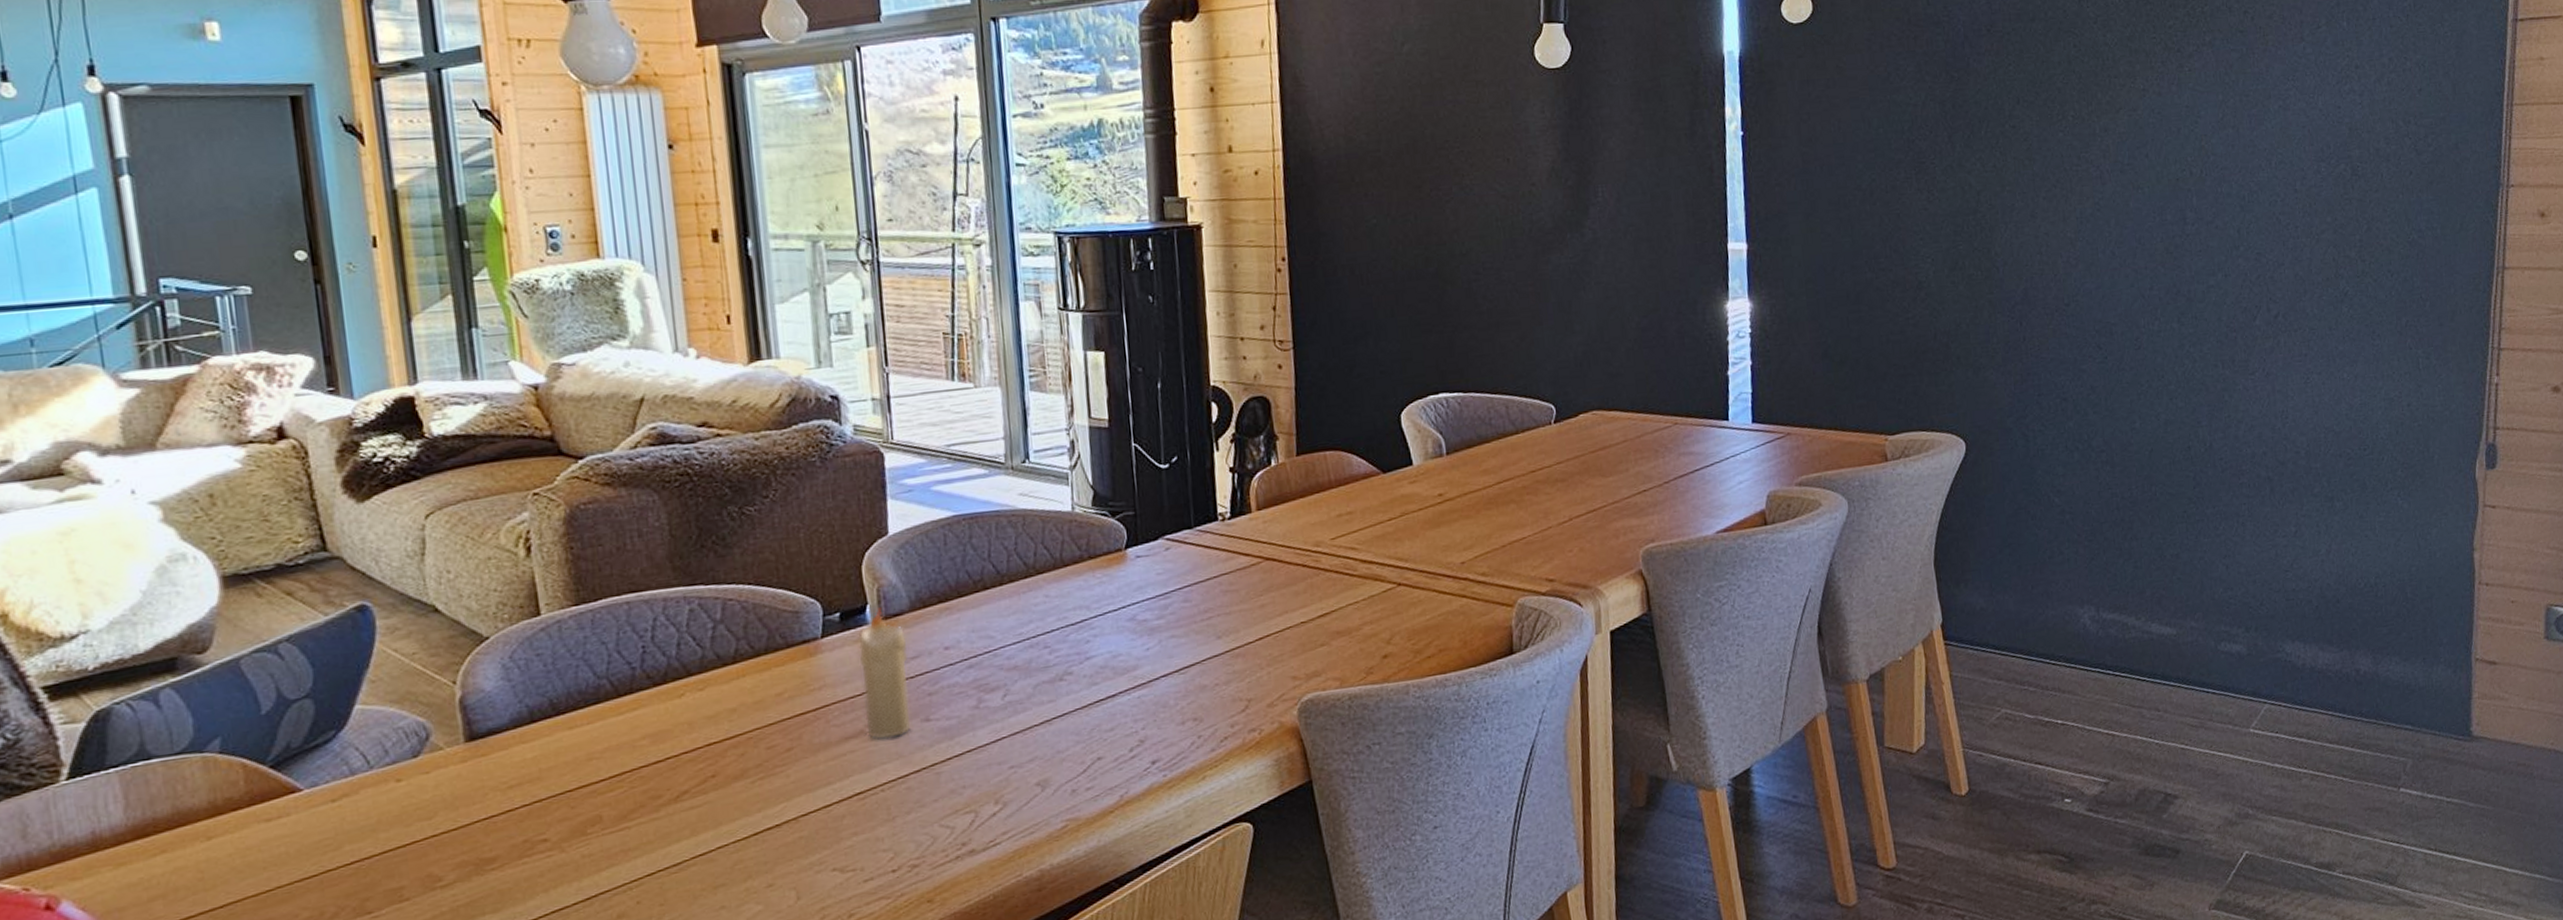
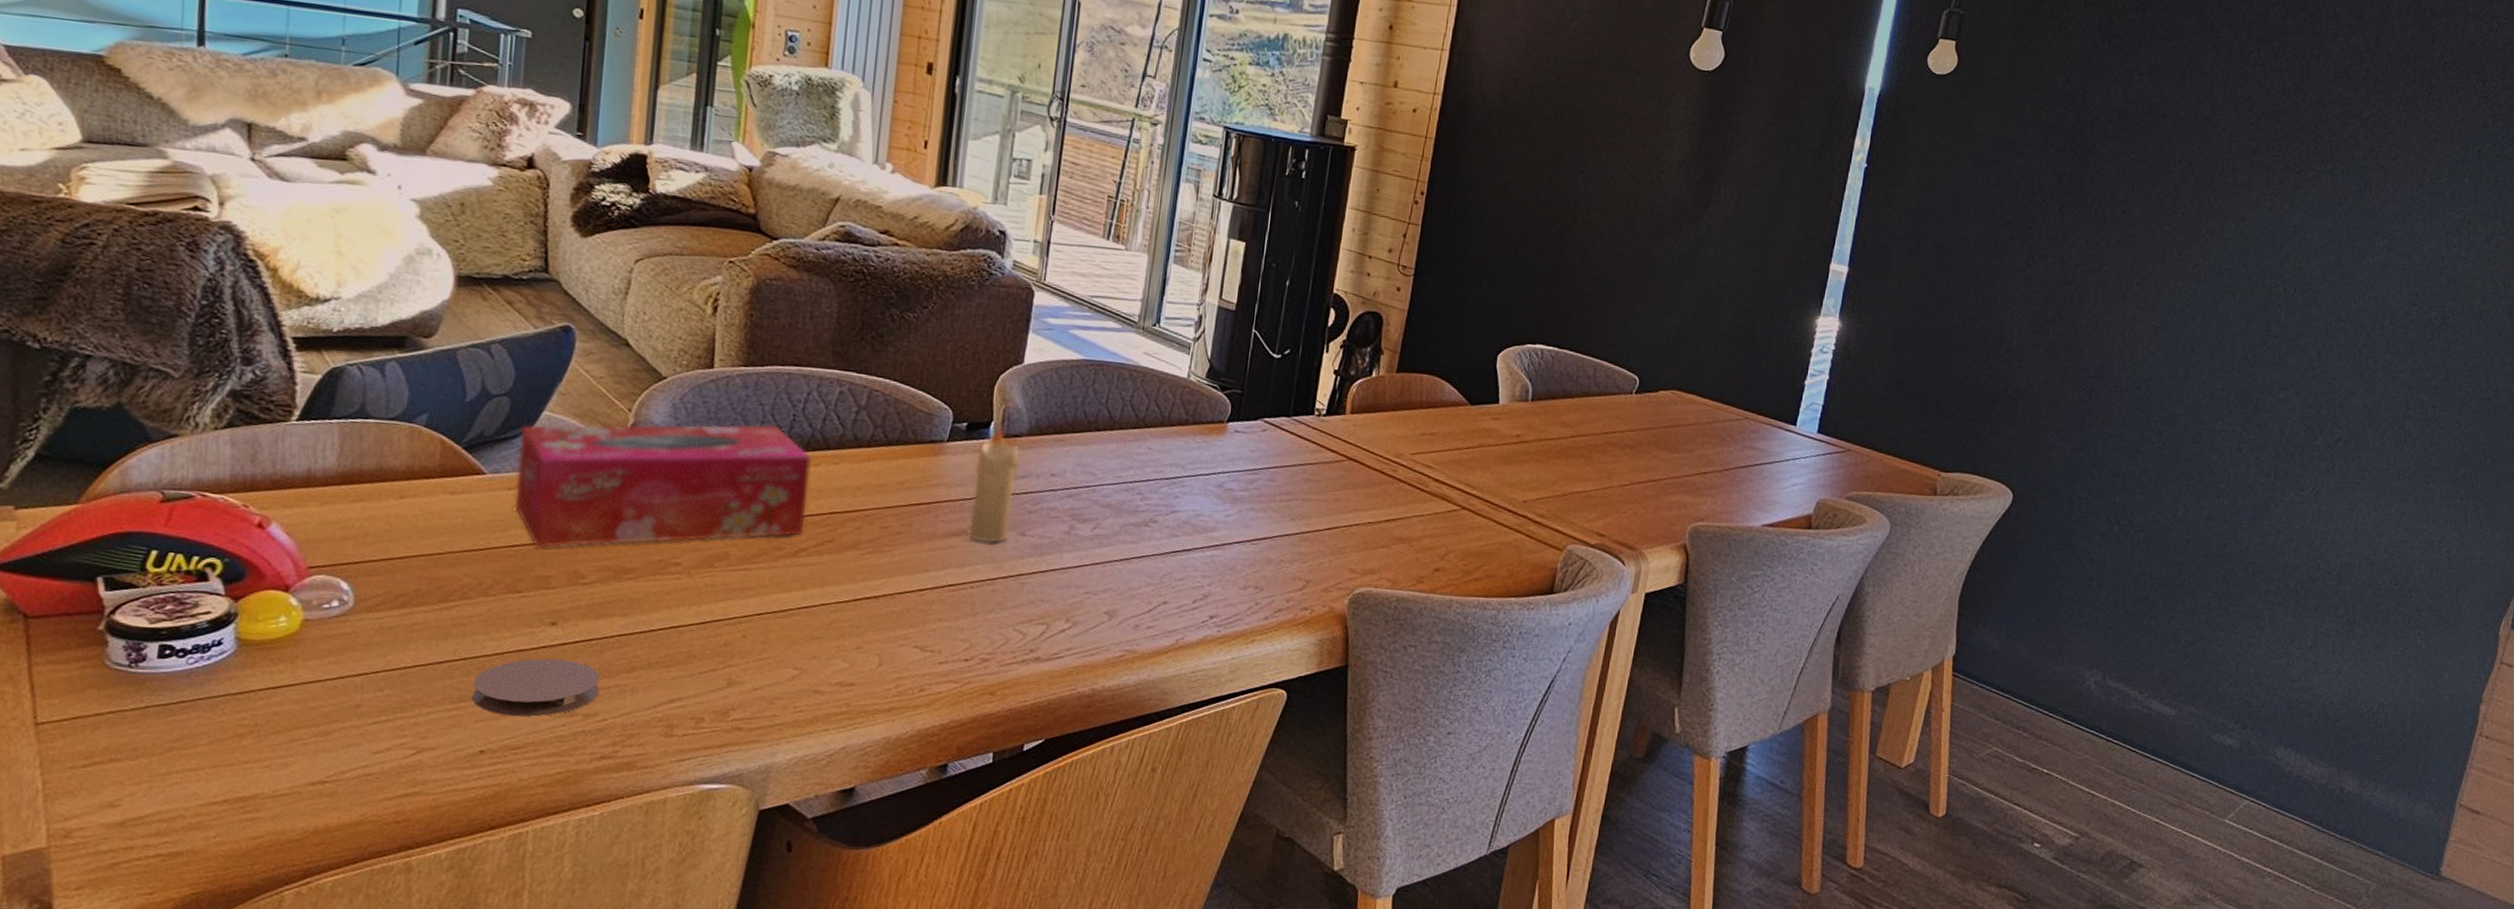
tissue box: none [333,662,680,858] -> present [514,424,811,547]

